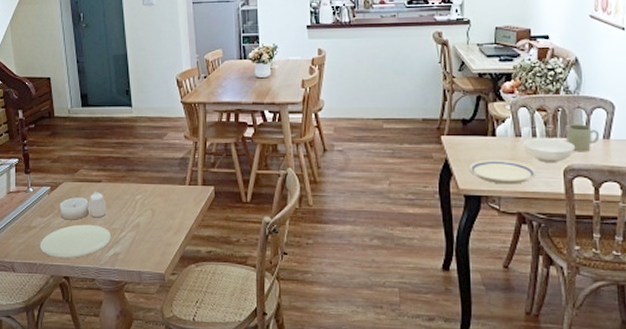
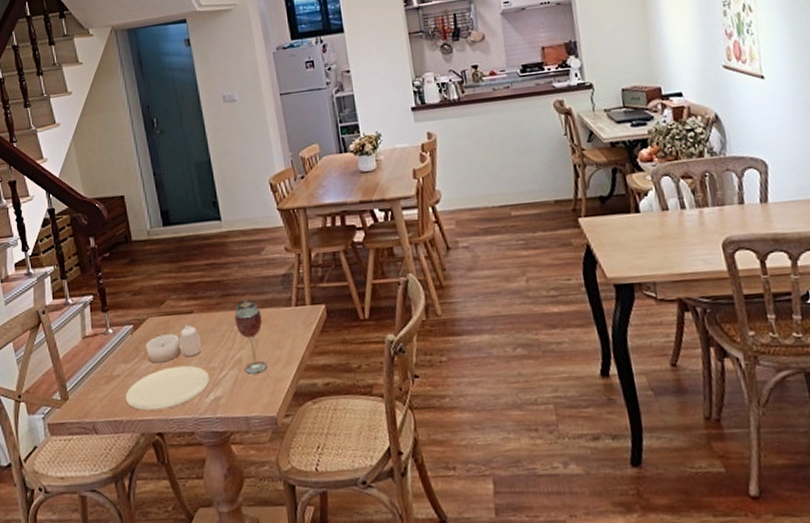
wineglass: none [136,175,160,237] -> present [234,298,267,374]
plate: present [470,159,536,184] -> none [615,238,692,267]
bowl: present [523,138,576,164] -> none [671,208,732,238]
mug: present [566,124,600,152] -> none [718,188,757,221]

